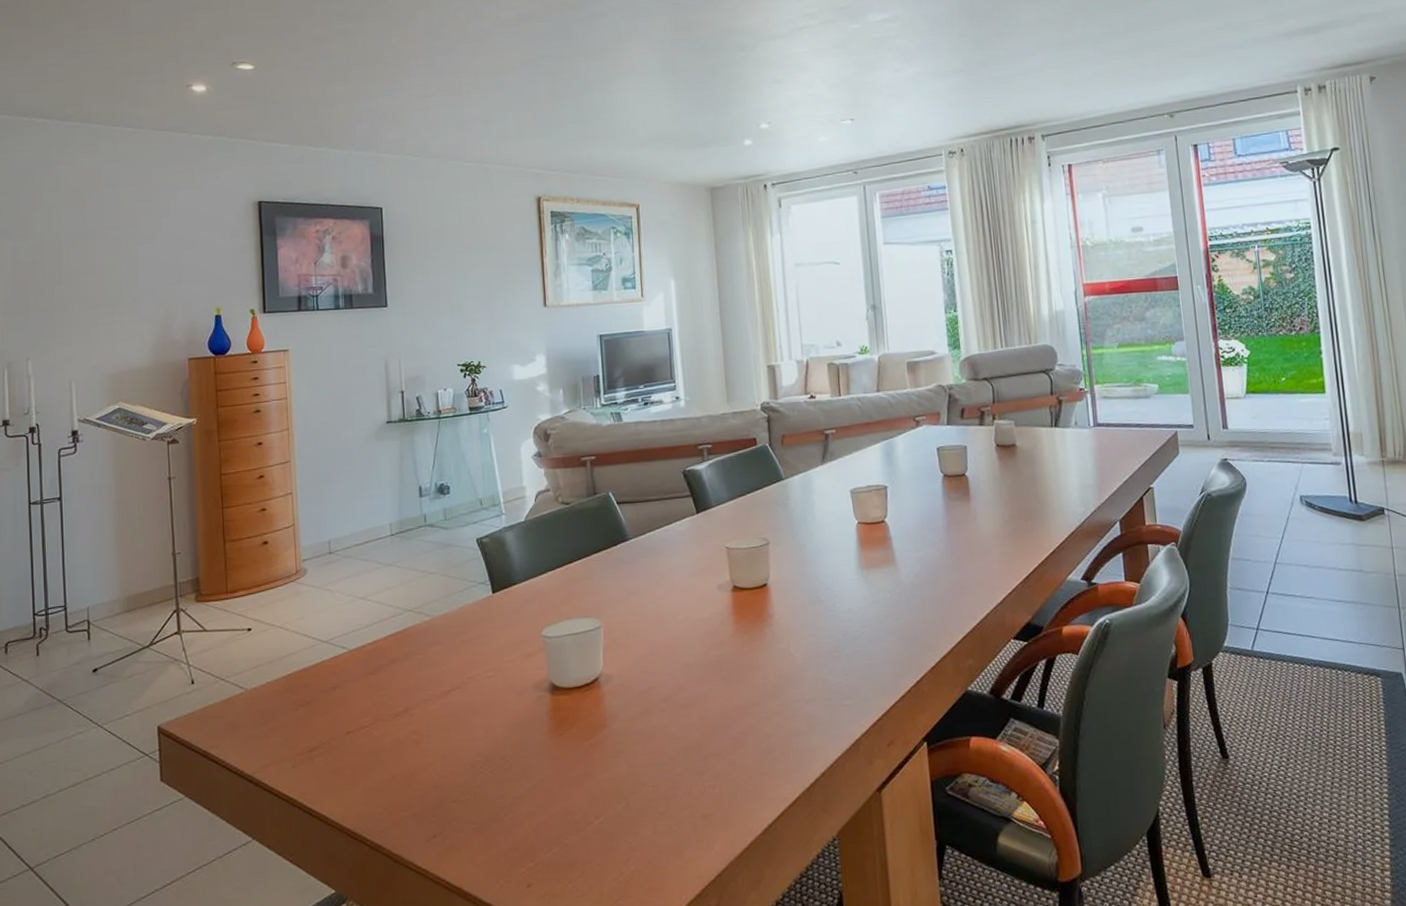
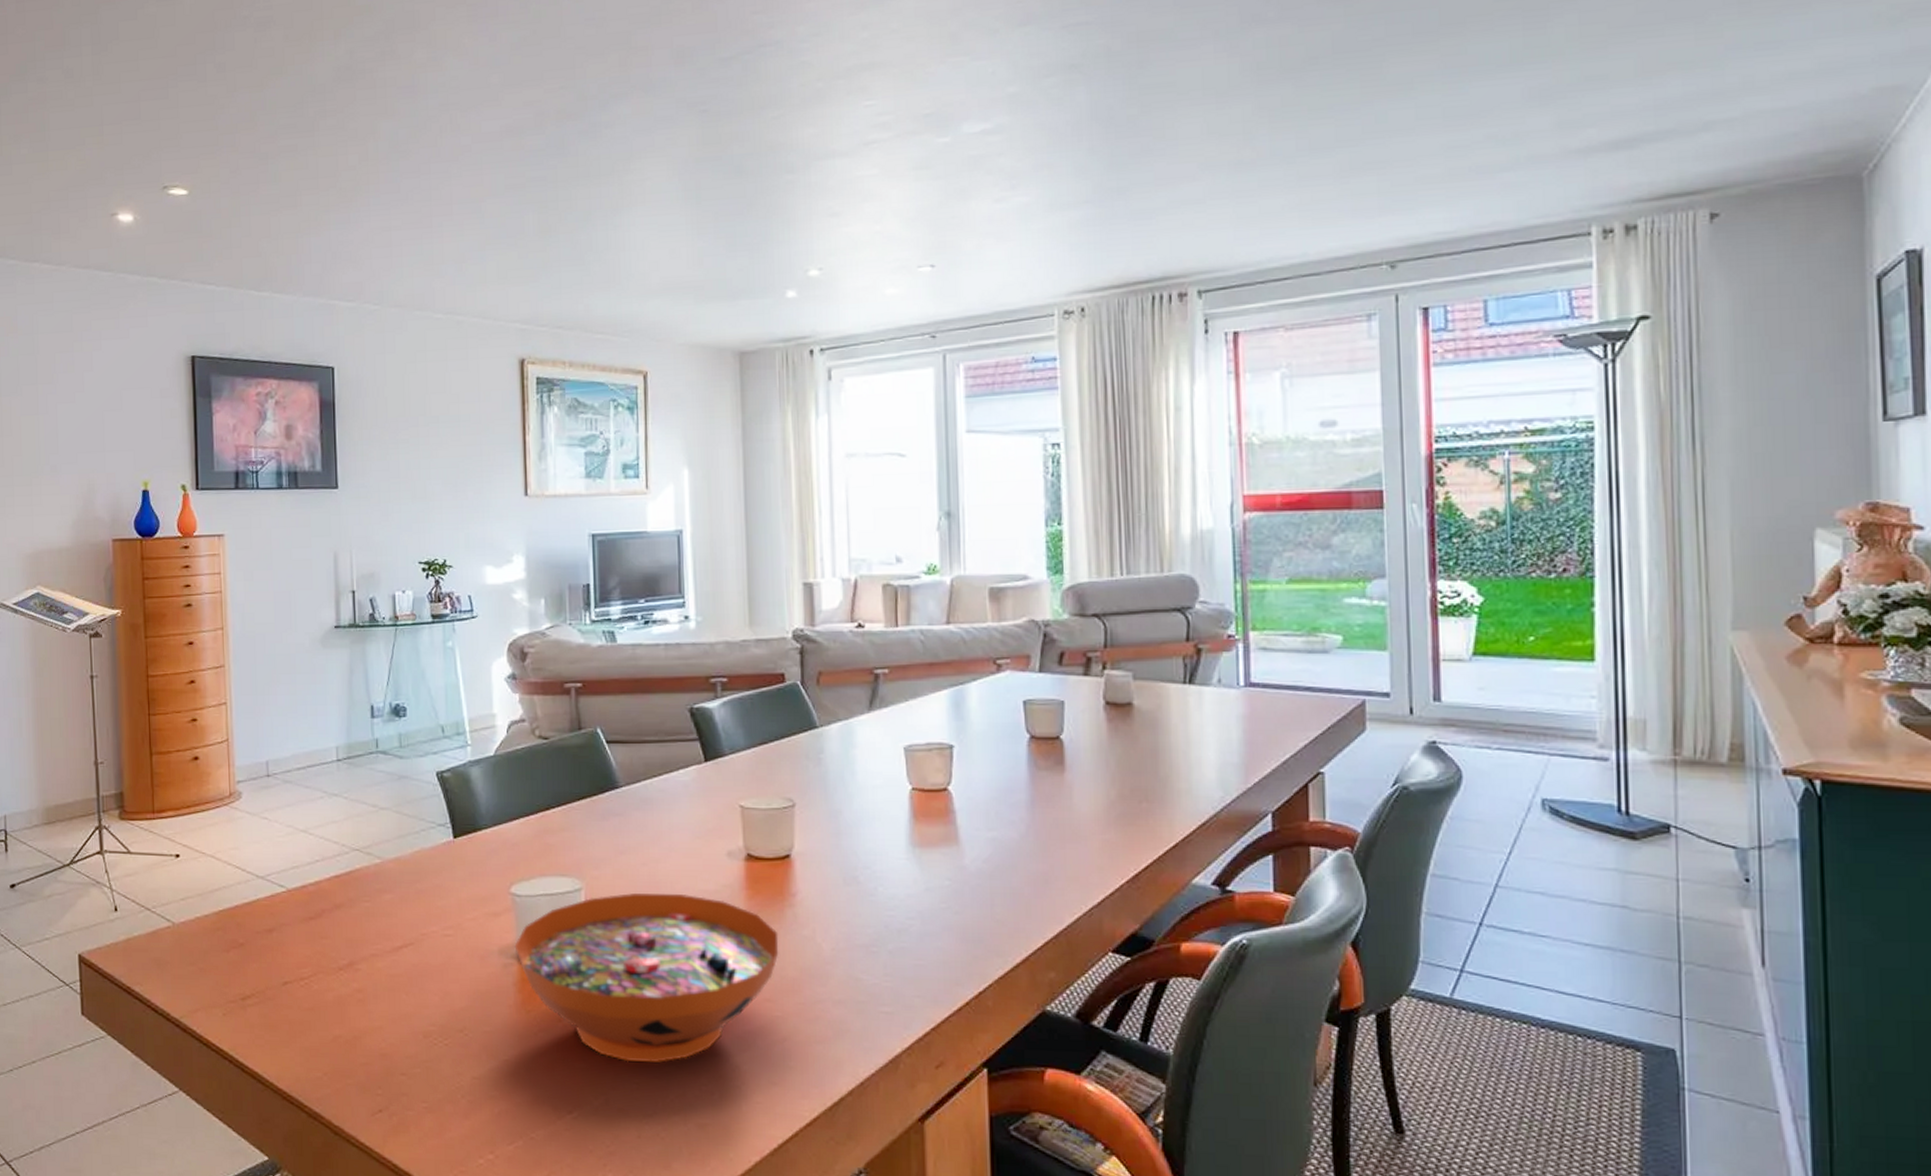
decorative bowl: none [546,623,762,769] -> present [514,893,779,1062]

